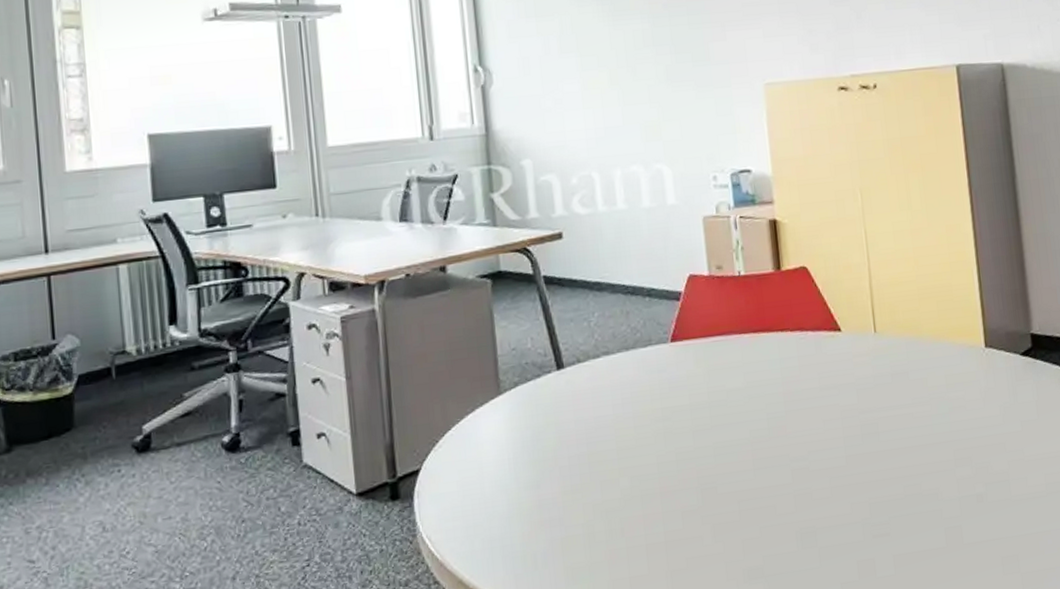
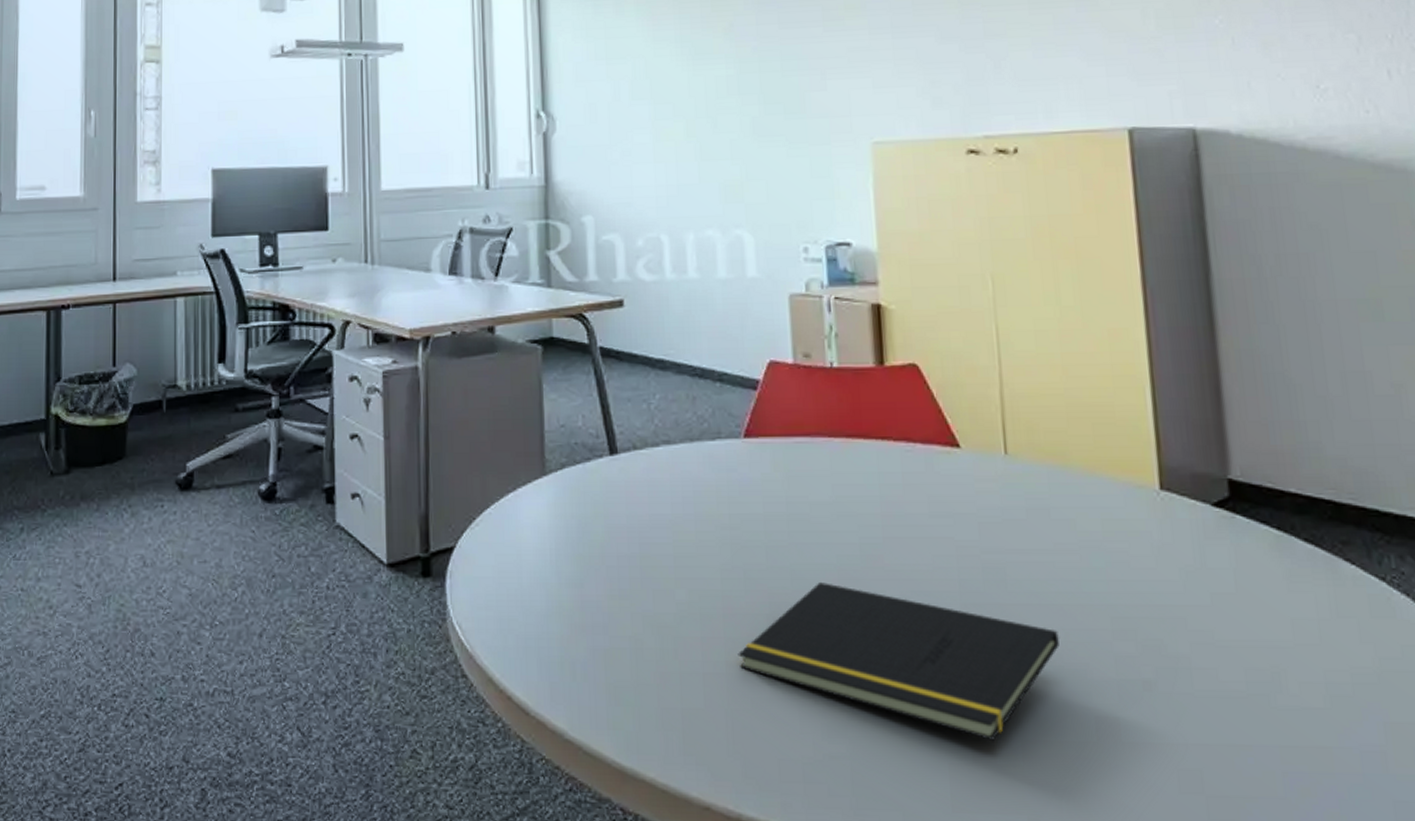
notepad: none [674,454,919,560] -> present [738,582,1060,741]

